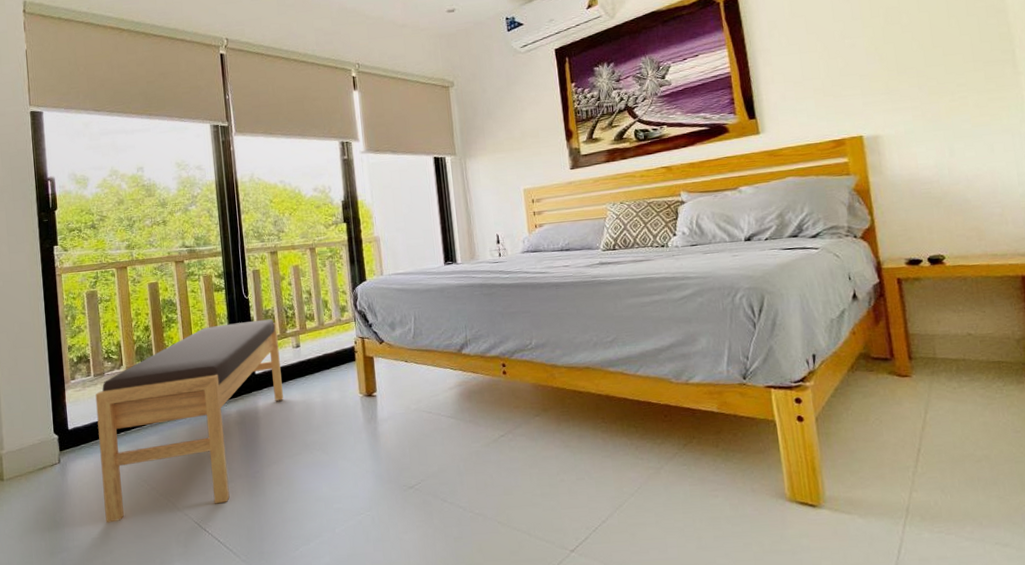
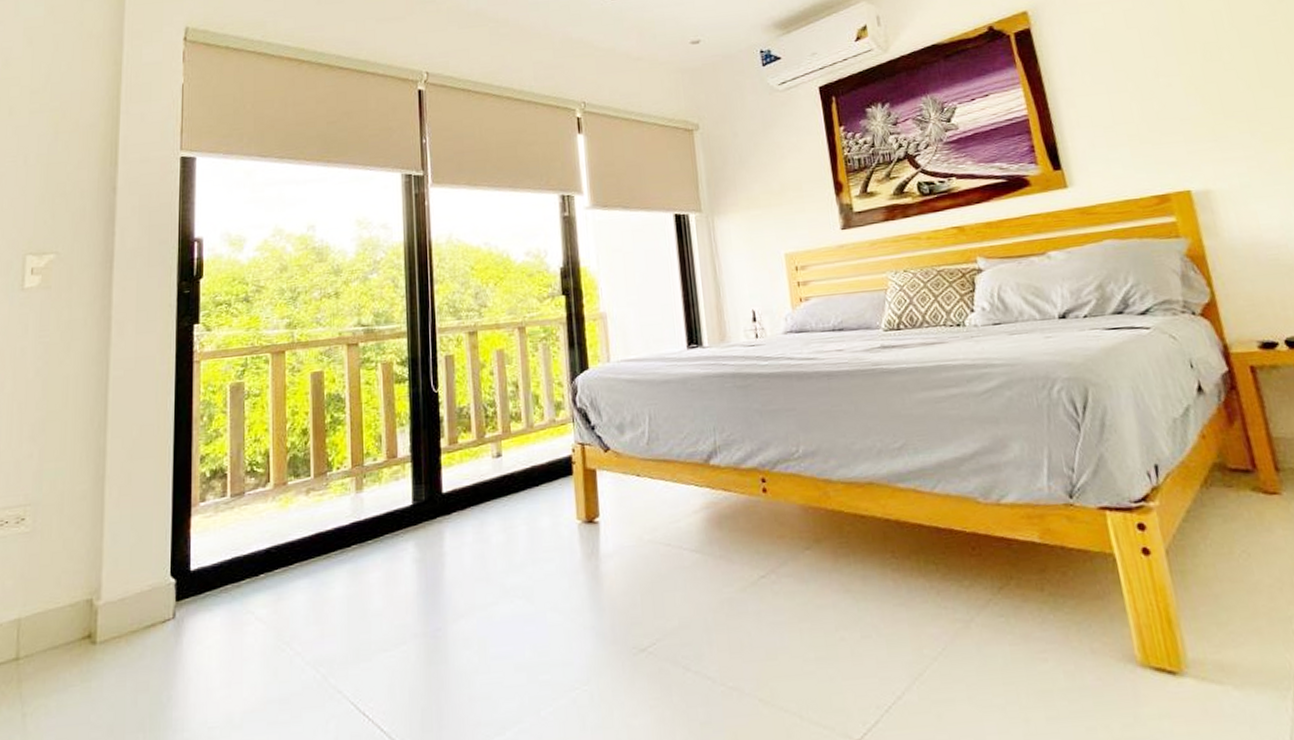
bench: present [95,318,283,523] -> none [230,419,478,705]

